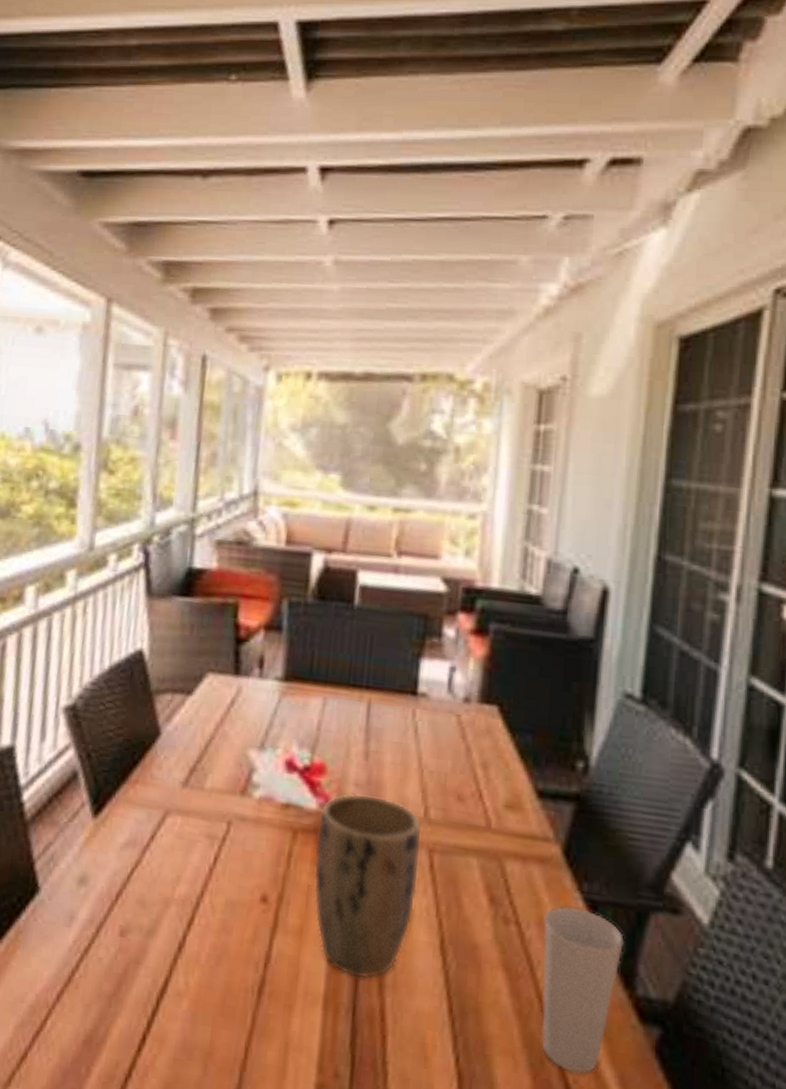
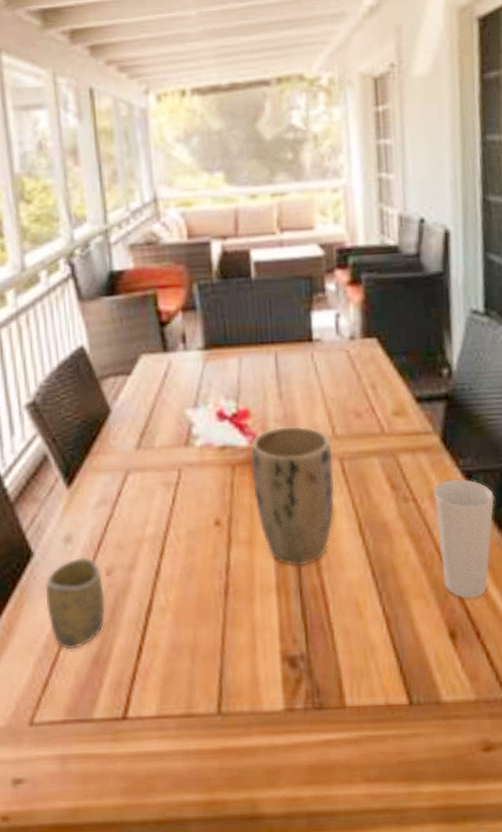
cup: none [41,905,115,1021] -> present [45,556,106,650]

